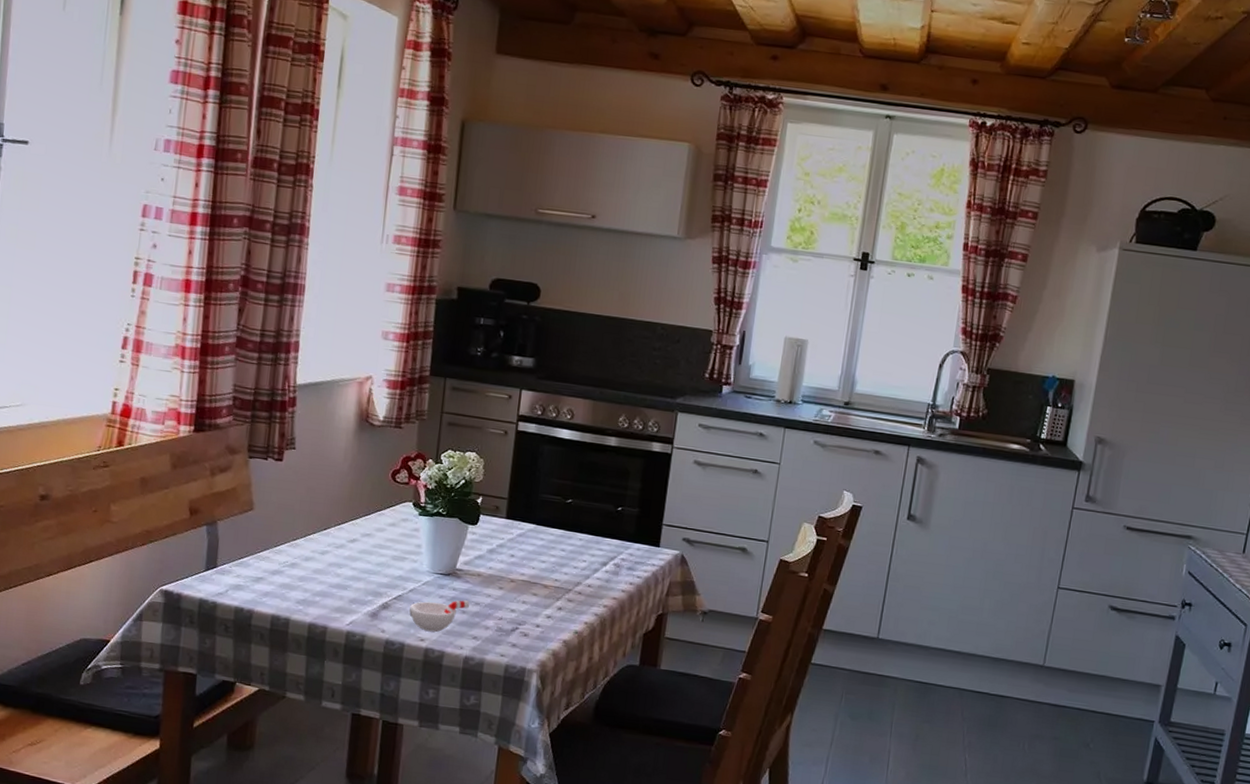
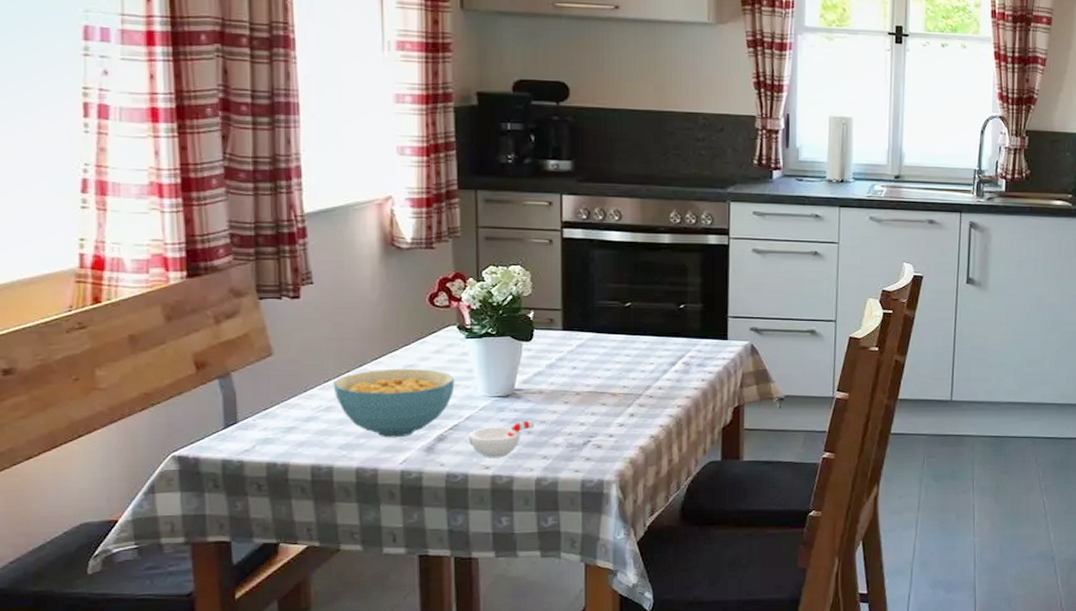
cereal bowl: none [299,534,404,601] -> present [333,368,455,438]

